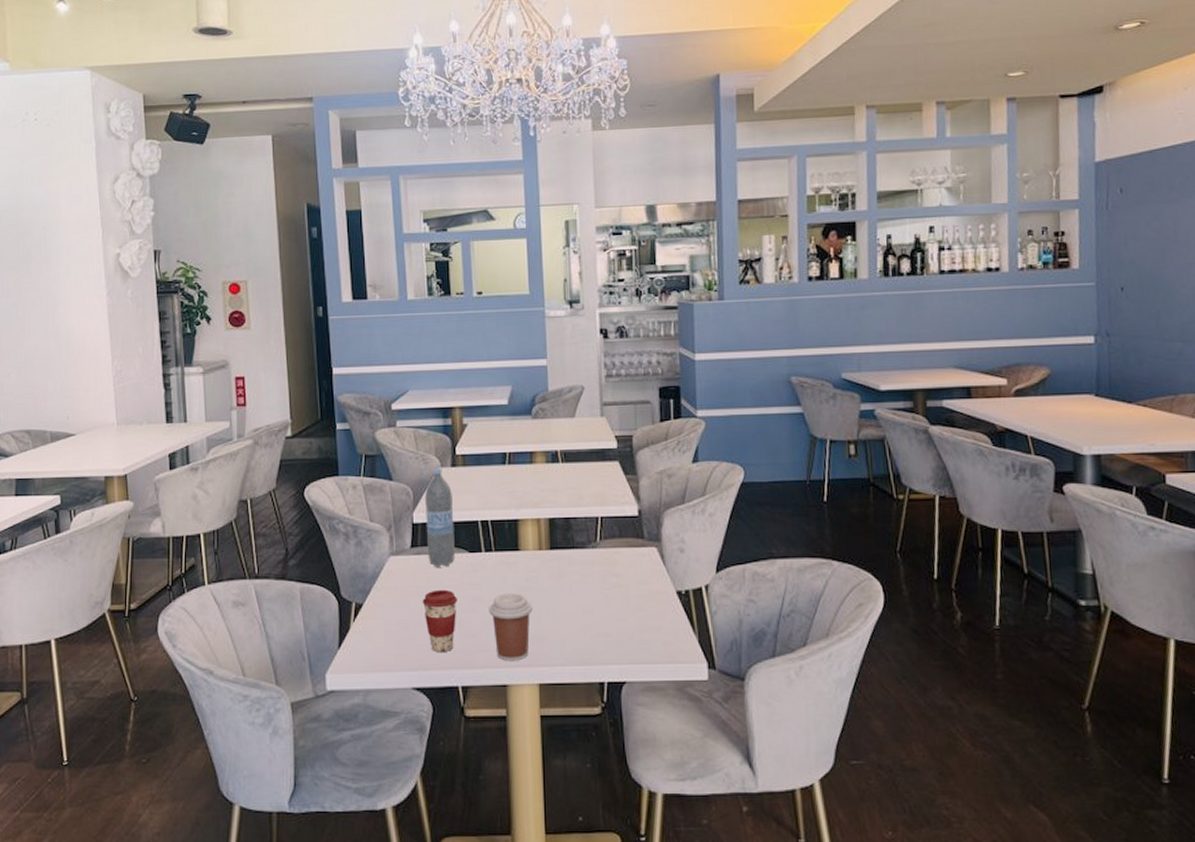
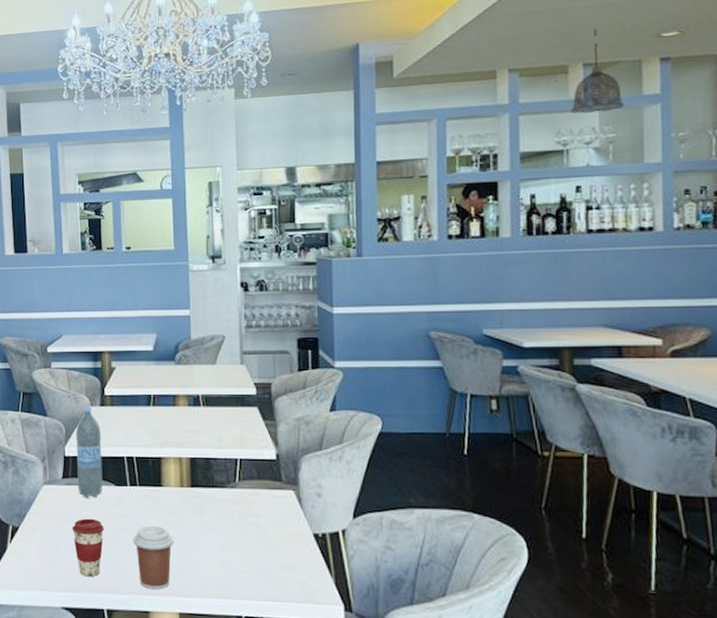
pendant lamp: none [924,66,974,153] -> present [571,28,625,114]

